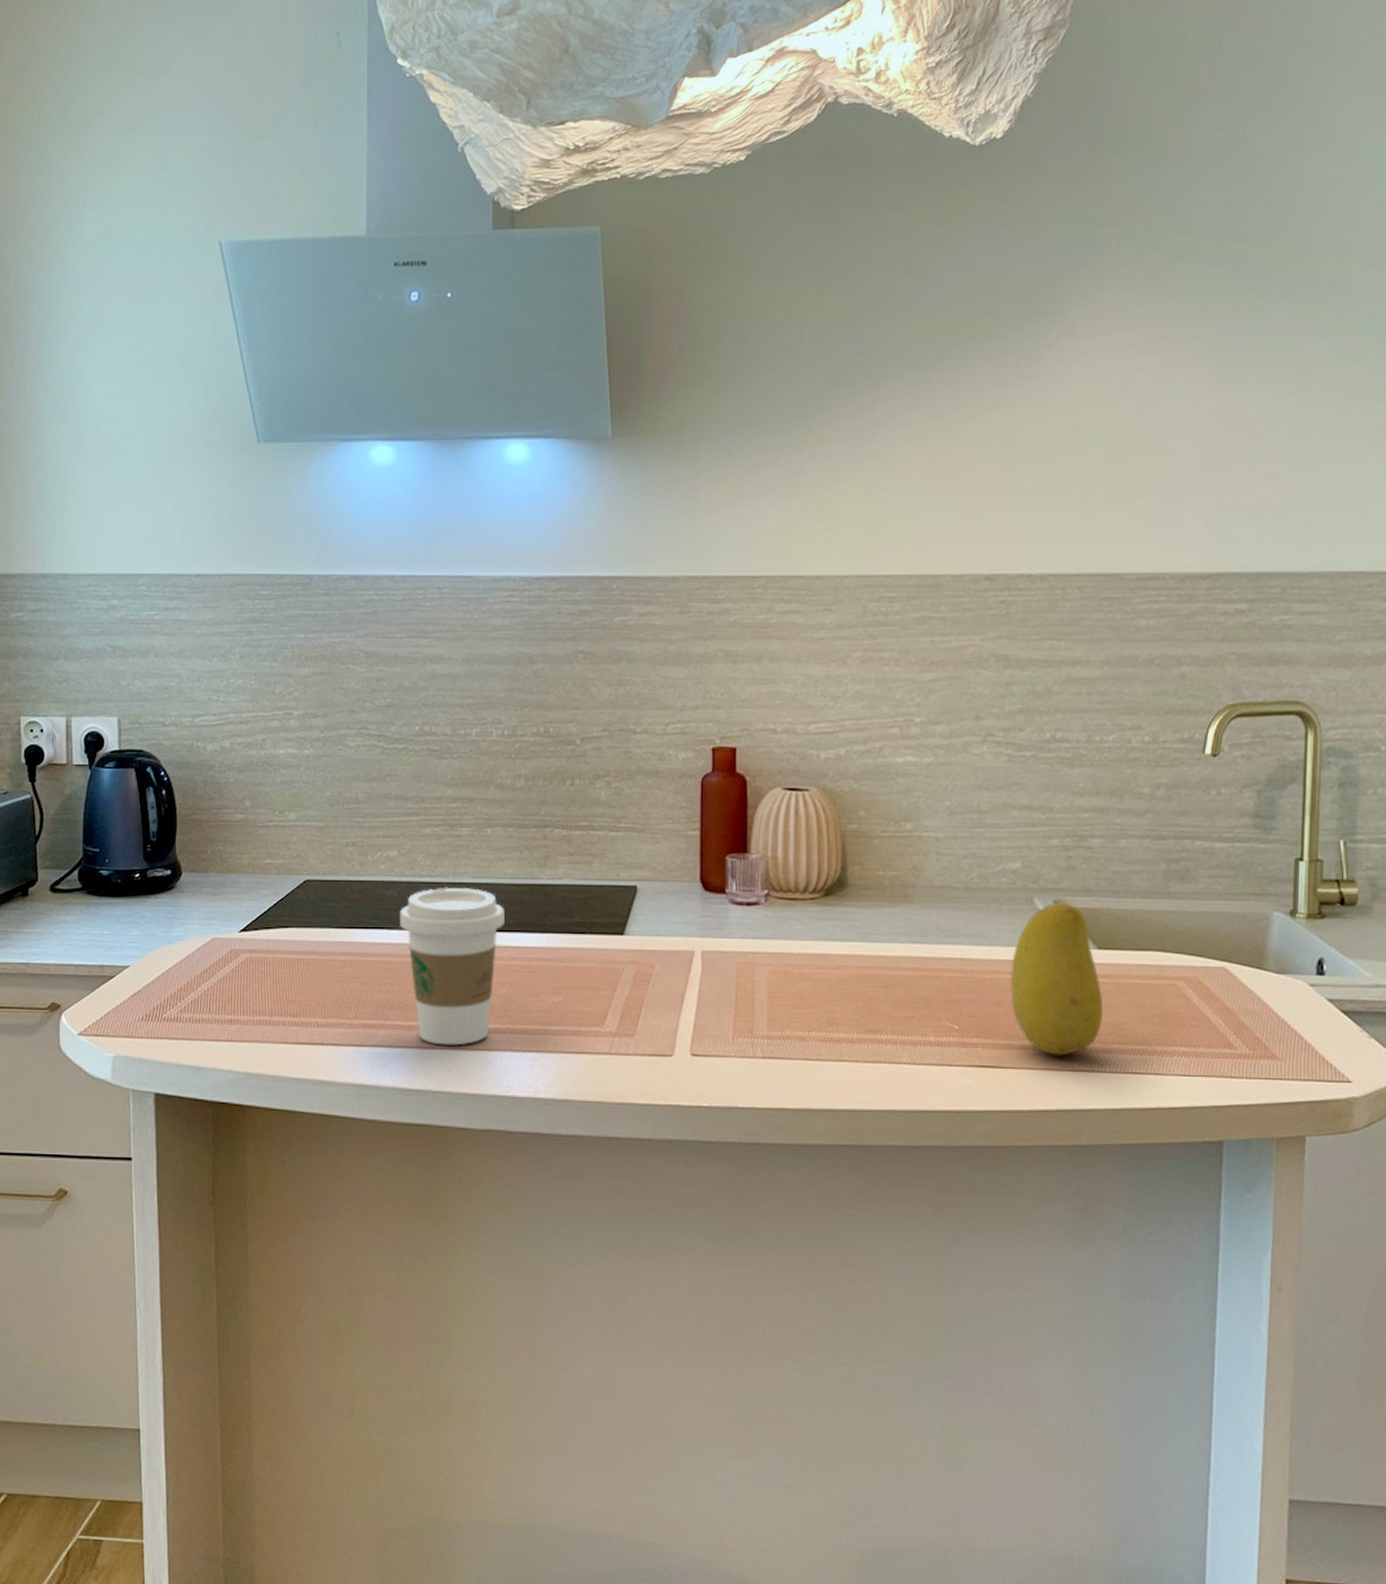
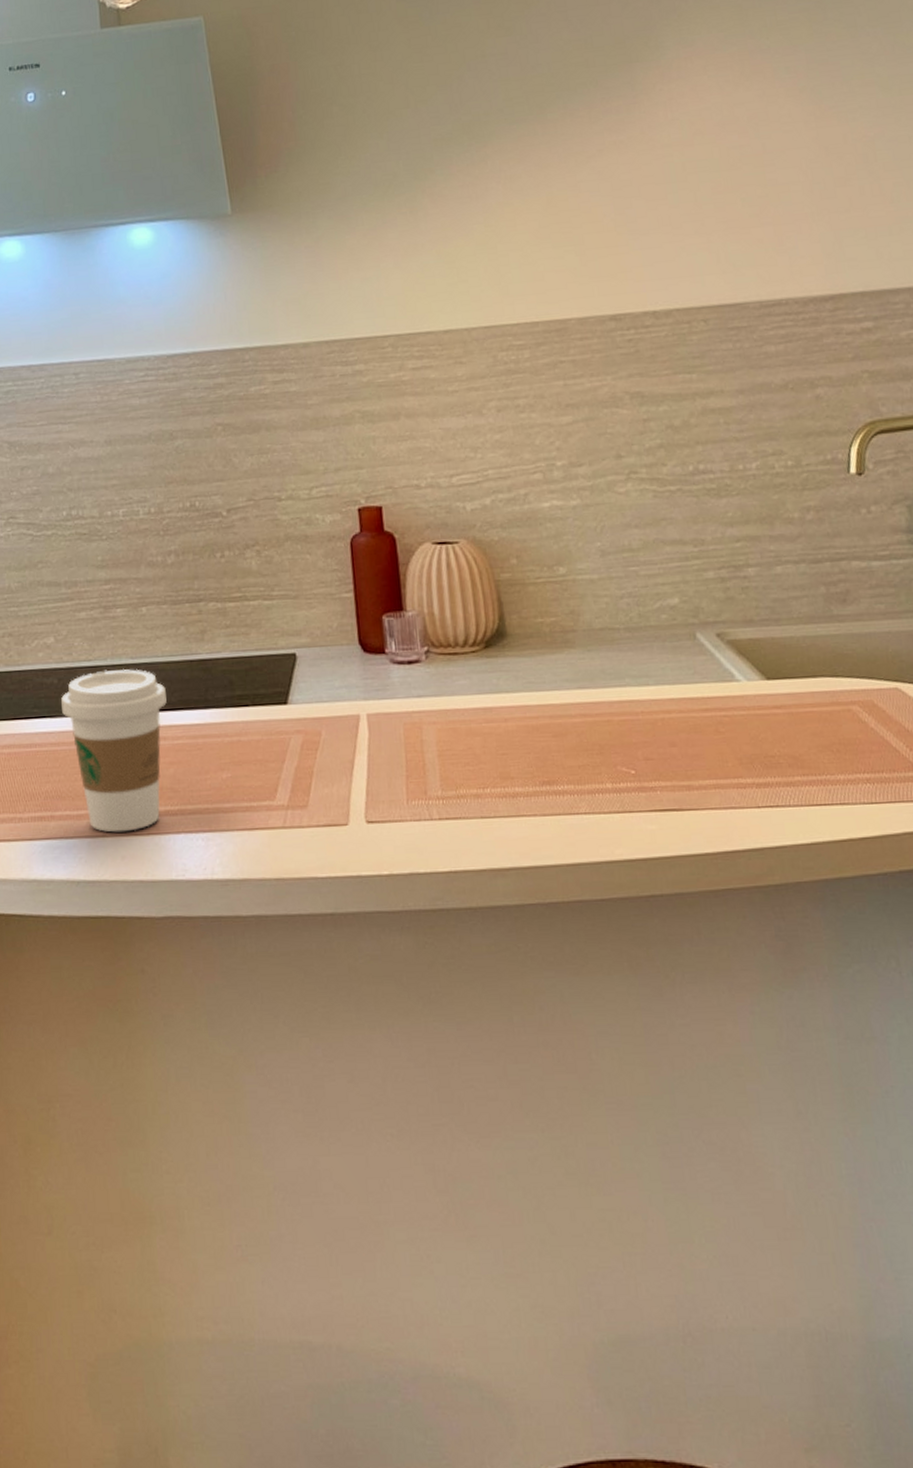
fruit: present [1009,903,1103,1056] -> none [681,635,781,793]

